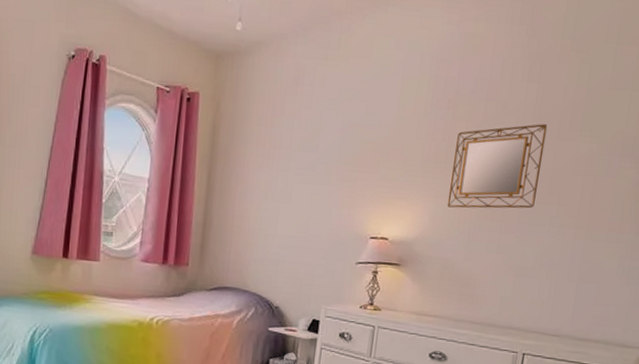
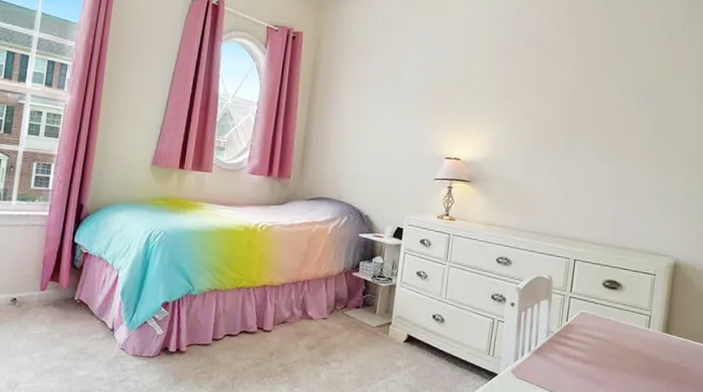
home mirror: present [447,124,548,209] -> none [508,69,587,137]

